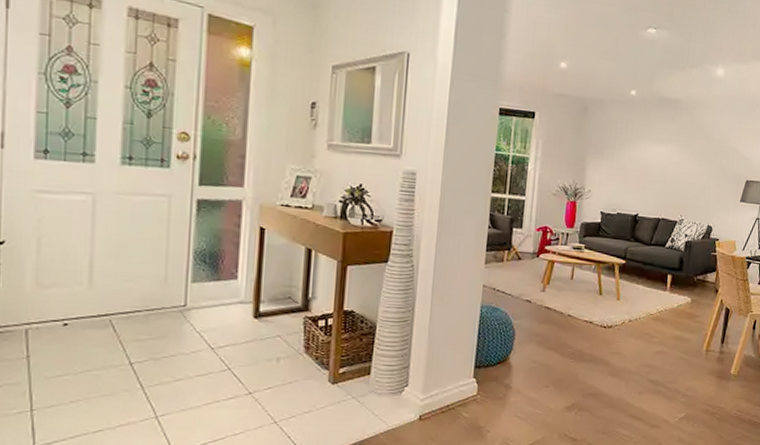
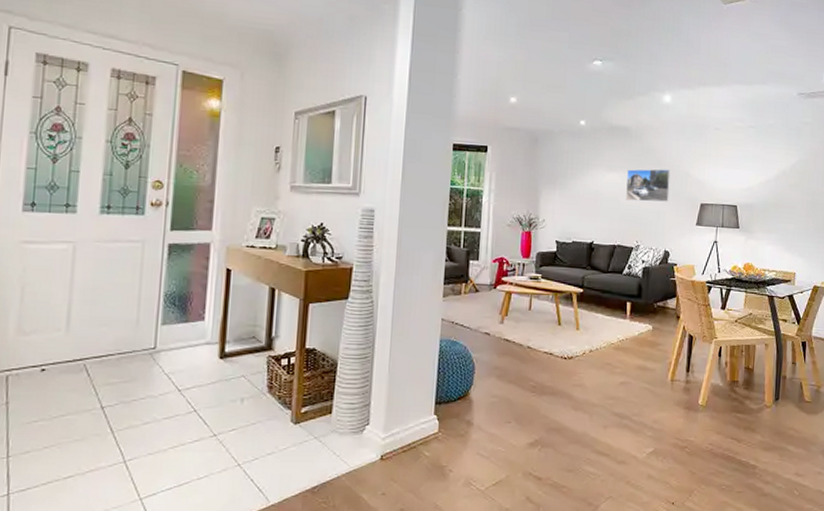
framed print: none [672,142,719,178] -> present [626,168,671,202]

